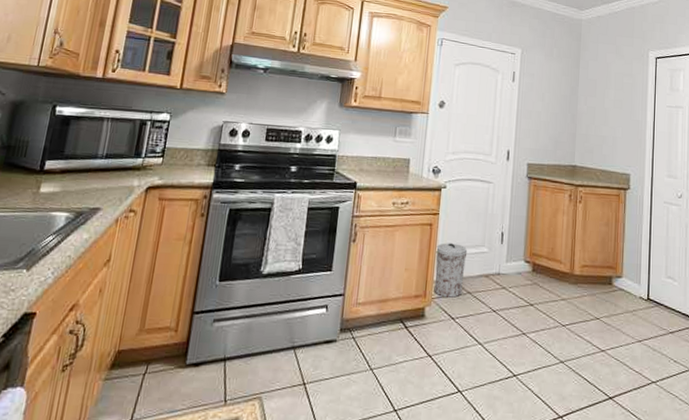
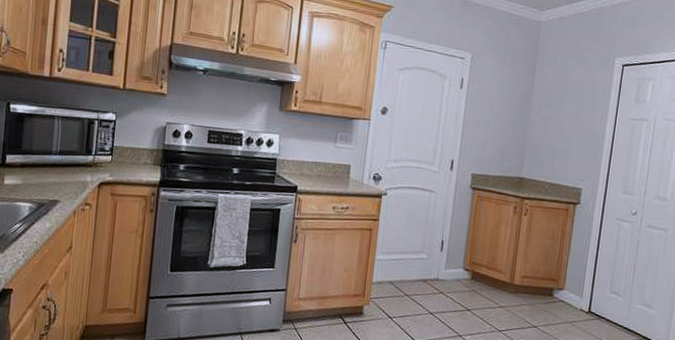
trash can: present [434,243,468,299] -> none [372,247,407,300]

